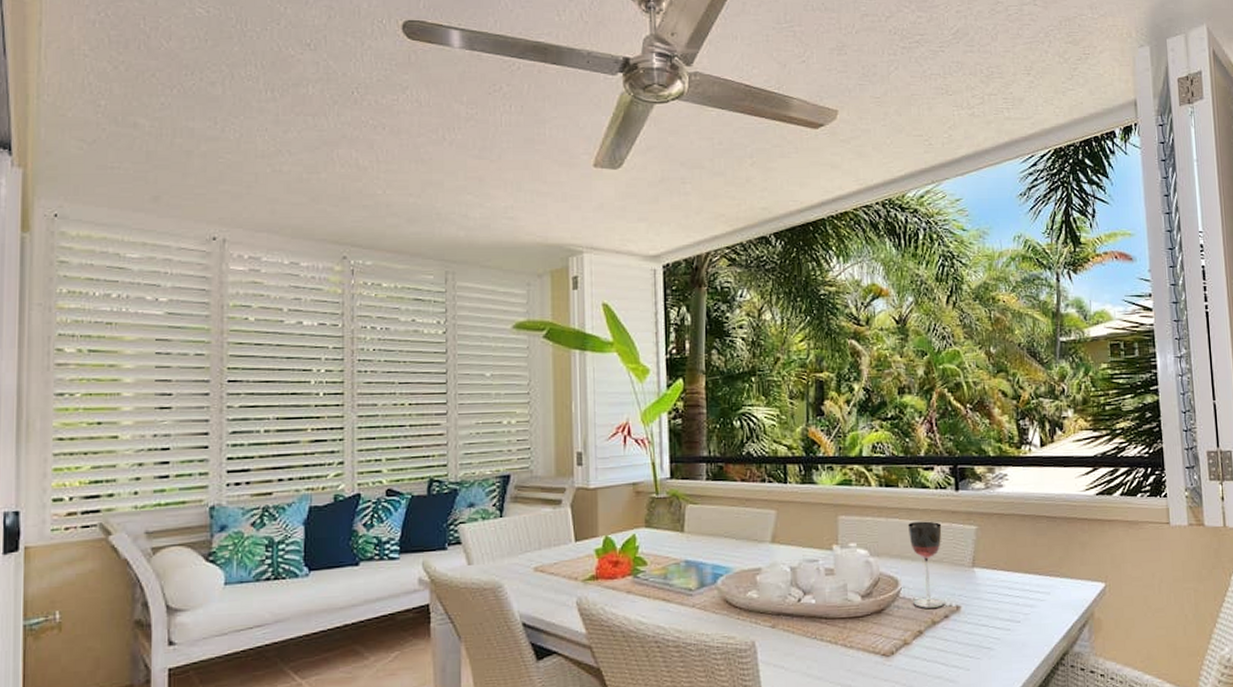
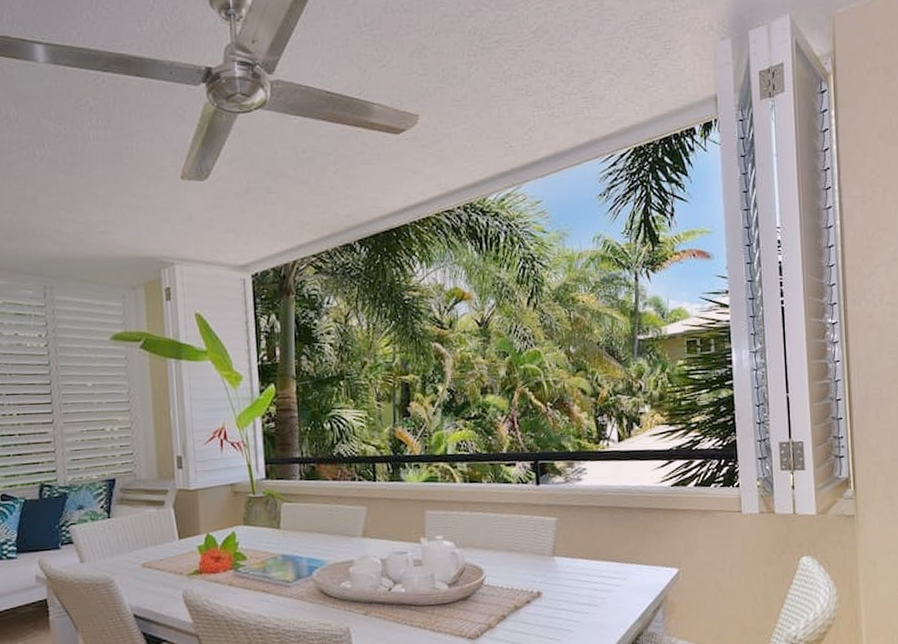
wineglass: present [908,521,944,608] -> none [492,514,526,595]

